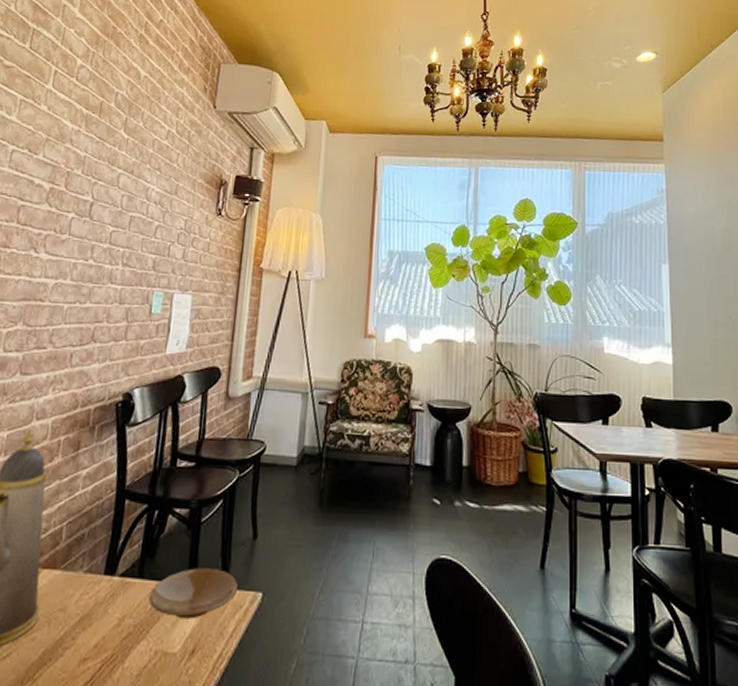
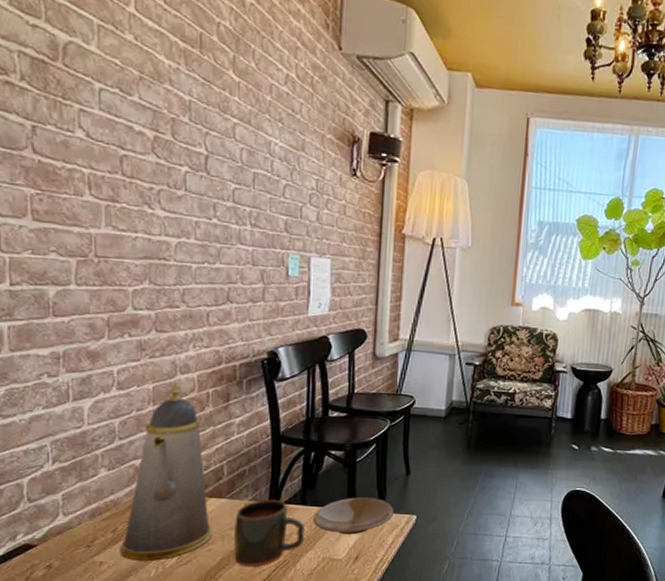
mug: none [57,571,139,663] -> present [234,499,305,567]

